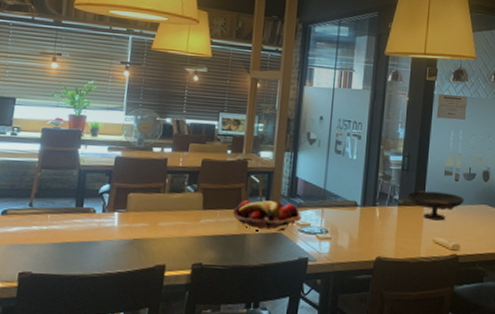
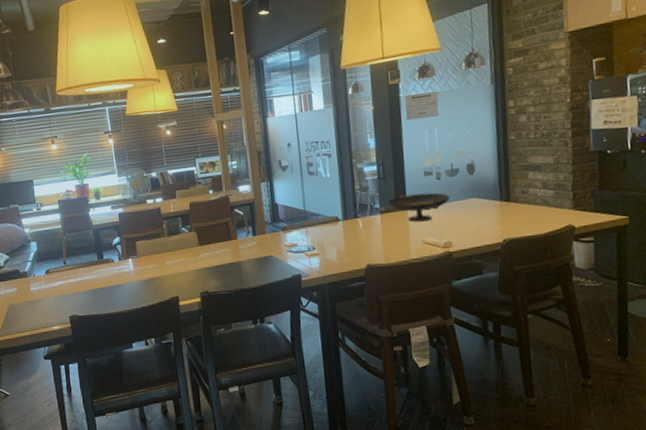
fruit basket: present [233,199,302,232] -> none [225,228,288,255]

